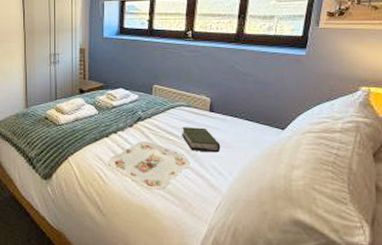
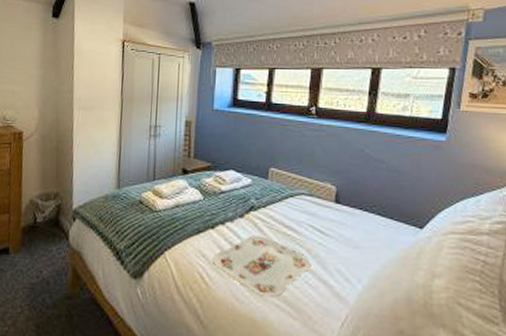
book: present [181,127,221,153] -> none [301,220,348,254]

